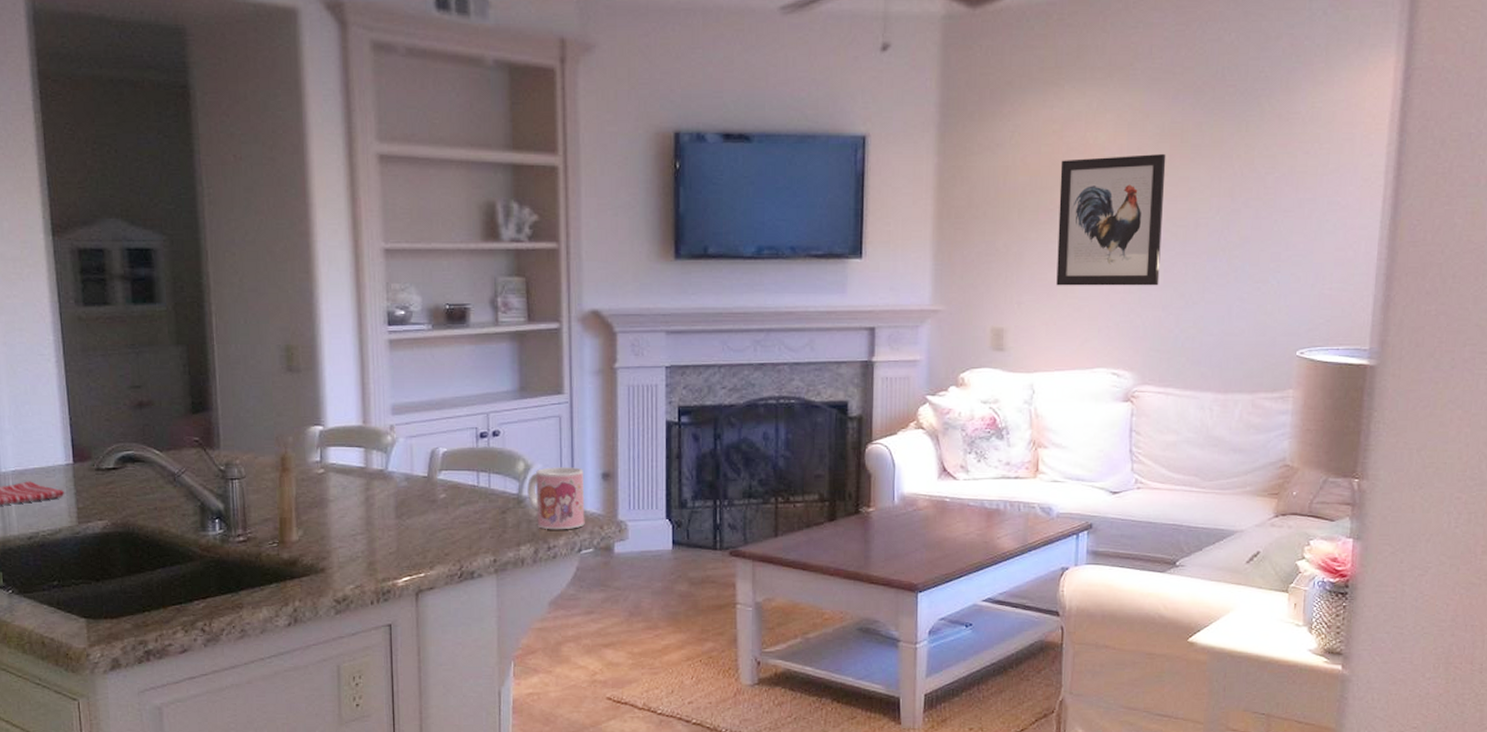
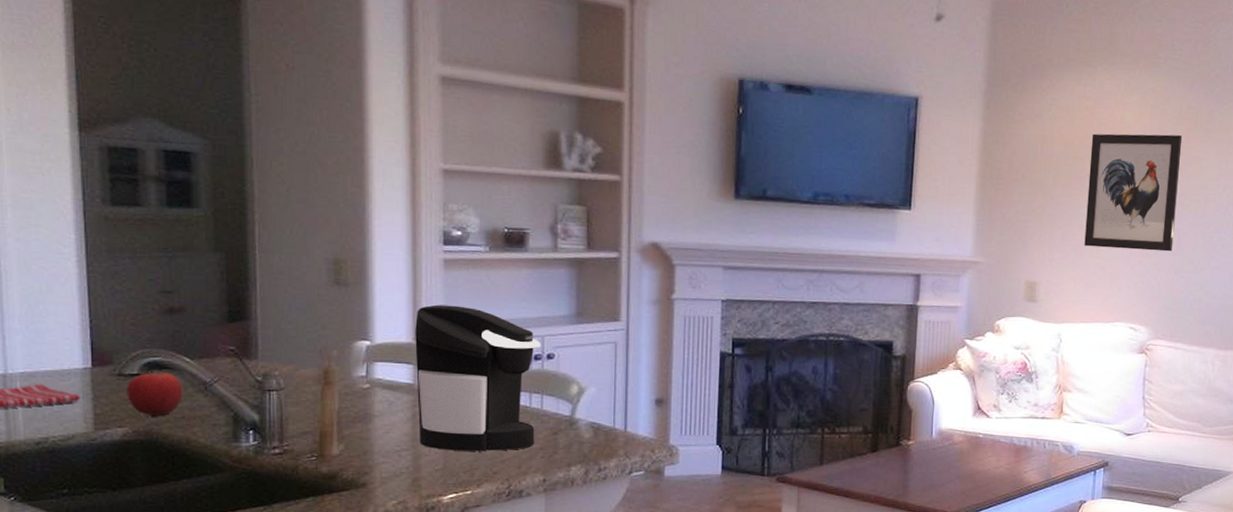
fruit: none [104,465,155,508] -> present [126,371,183,416]
coffee maker: none [364,386,486,533] -> present [415,304,540,452]
mug: present [527,467,585,530] -> none [580,391,637,453]

